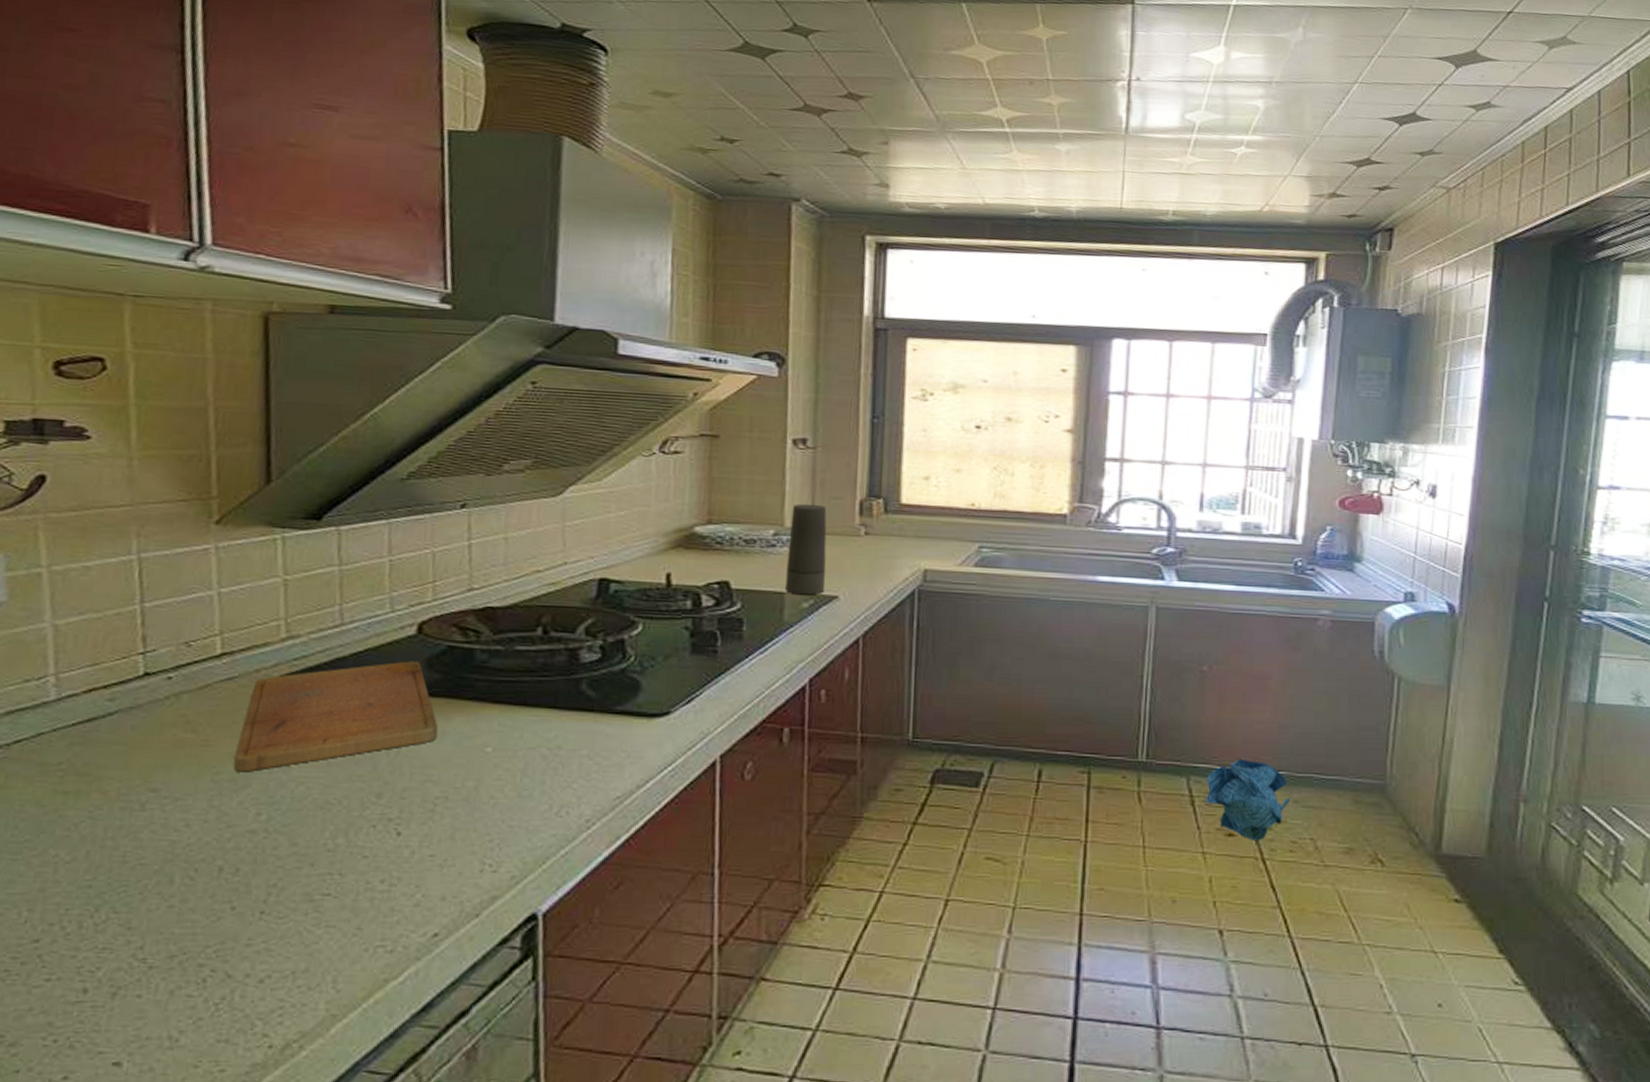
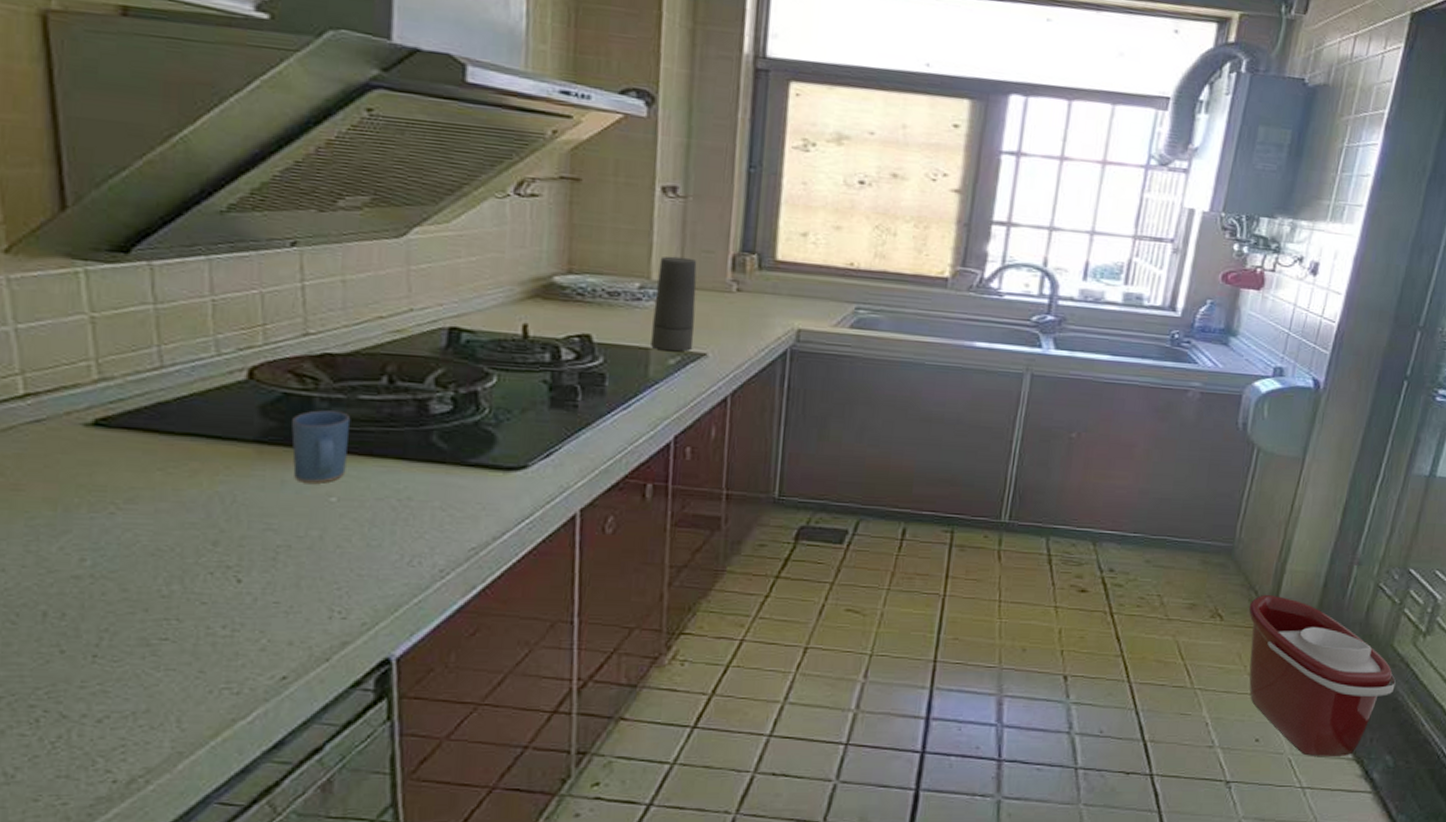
cutting board: present [233,661,439,772] -> none [49,407,277,518]
mug: none [453,662,508,734] -> present [291,410,351,483]
plastic bag: present [1206,759,1291,842] -> none [1063,522,1144,597]
bucket: none [1411,836,1587,1025] -> present [1248,594,1396,756]

